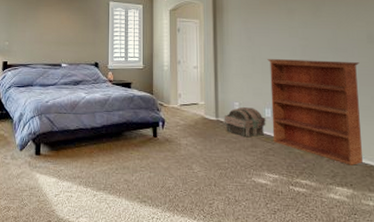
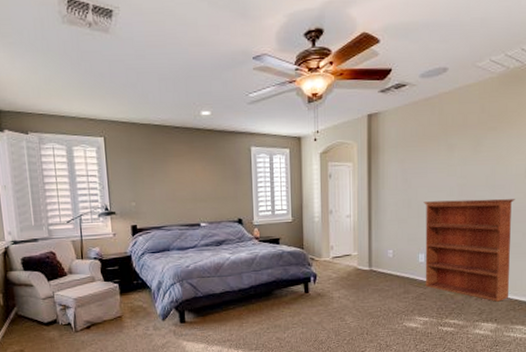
treasure chest: present [224,107,266,138] -> none [377,254,419,285]

